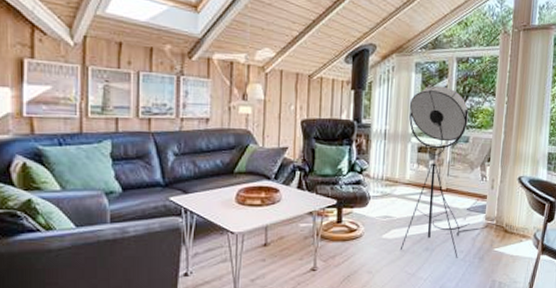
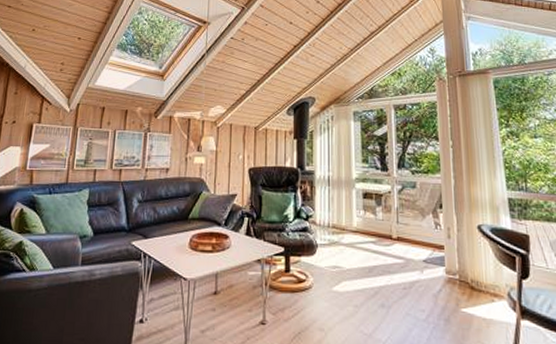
floor lamp: present [399,85,488,258] -> none [350,132,450,318]

